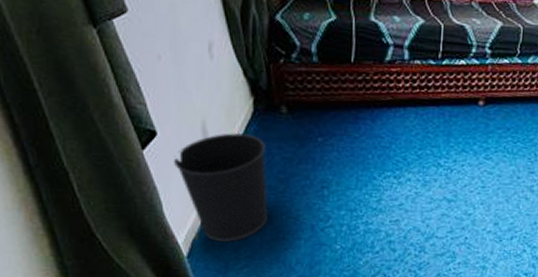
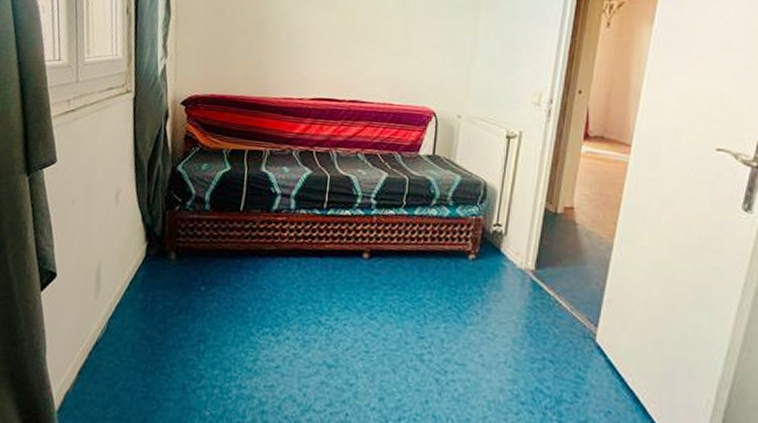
wastebasket: present [174,133,268,242] -> none [65,277,151,398]

